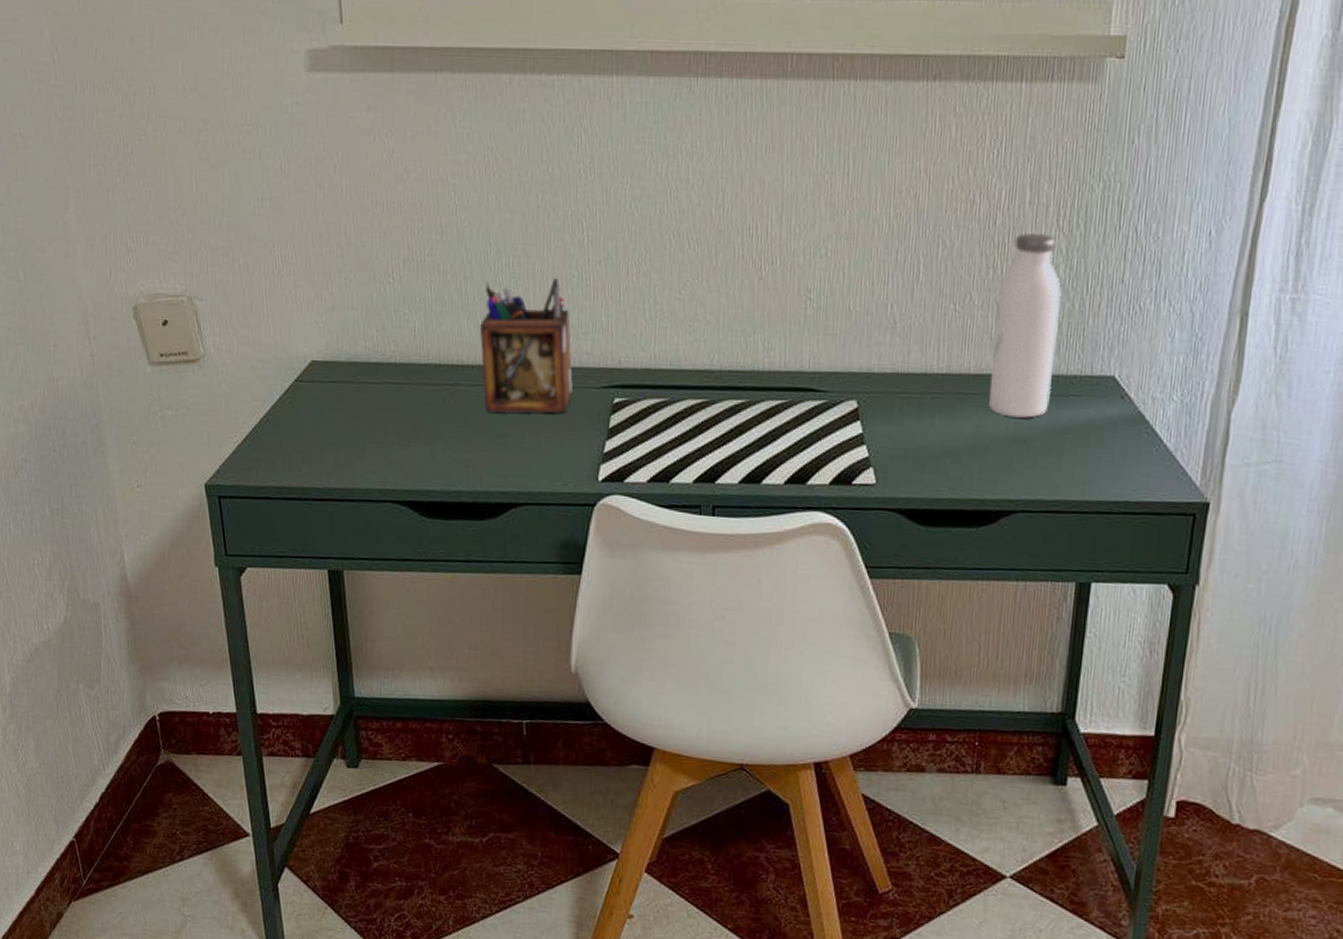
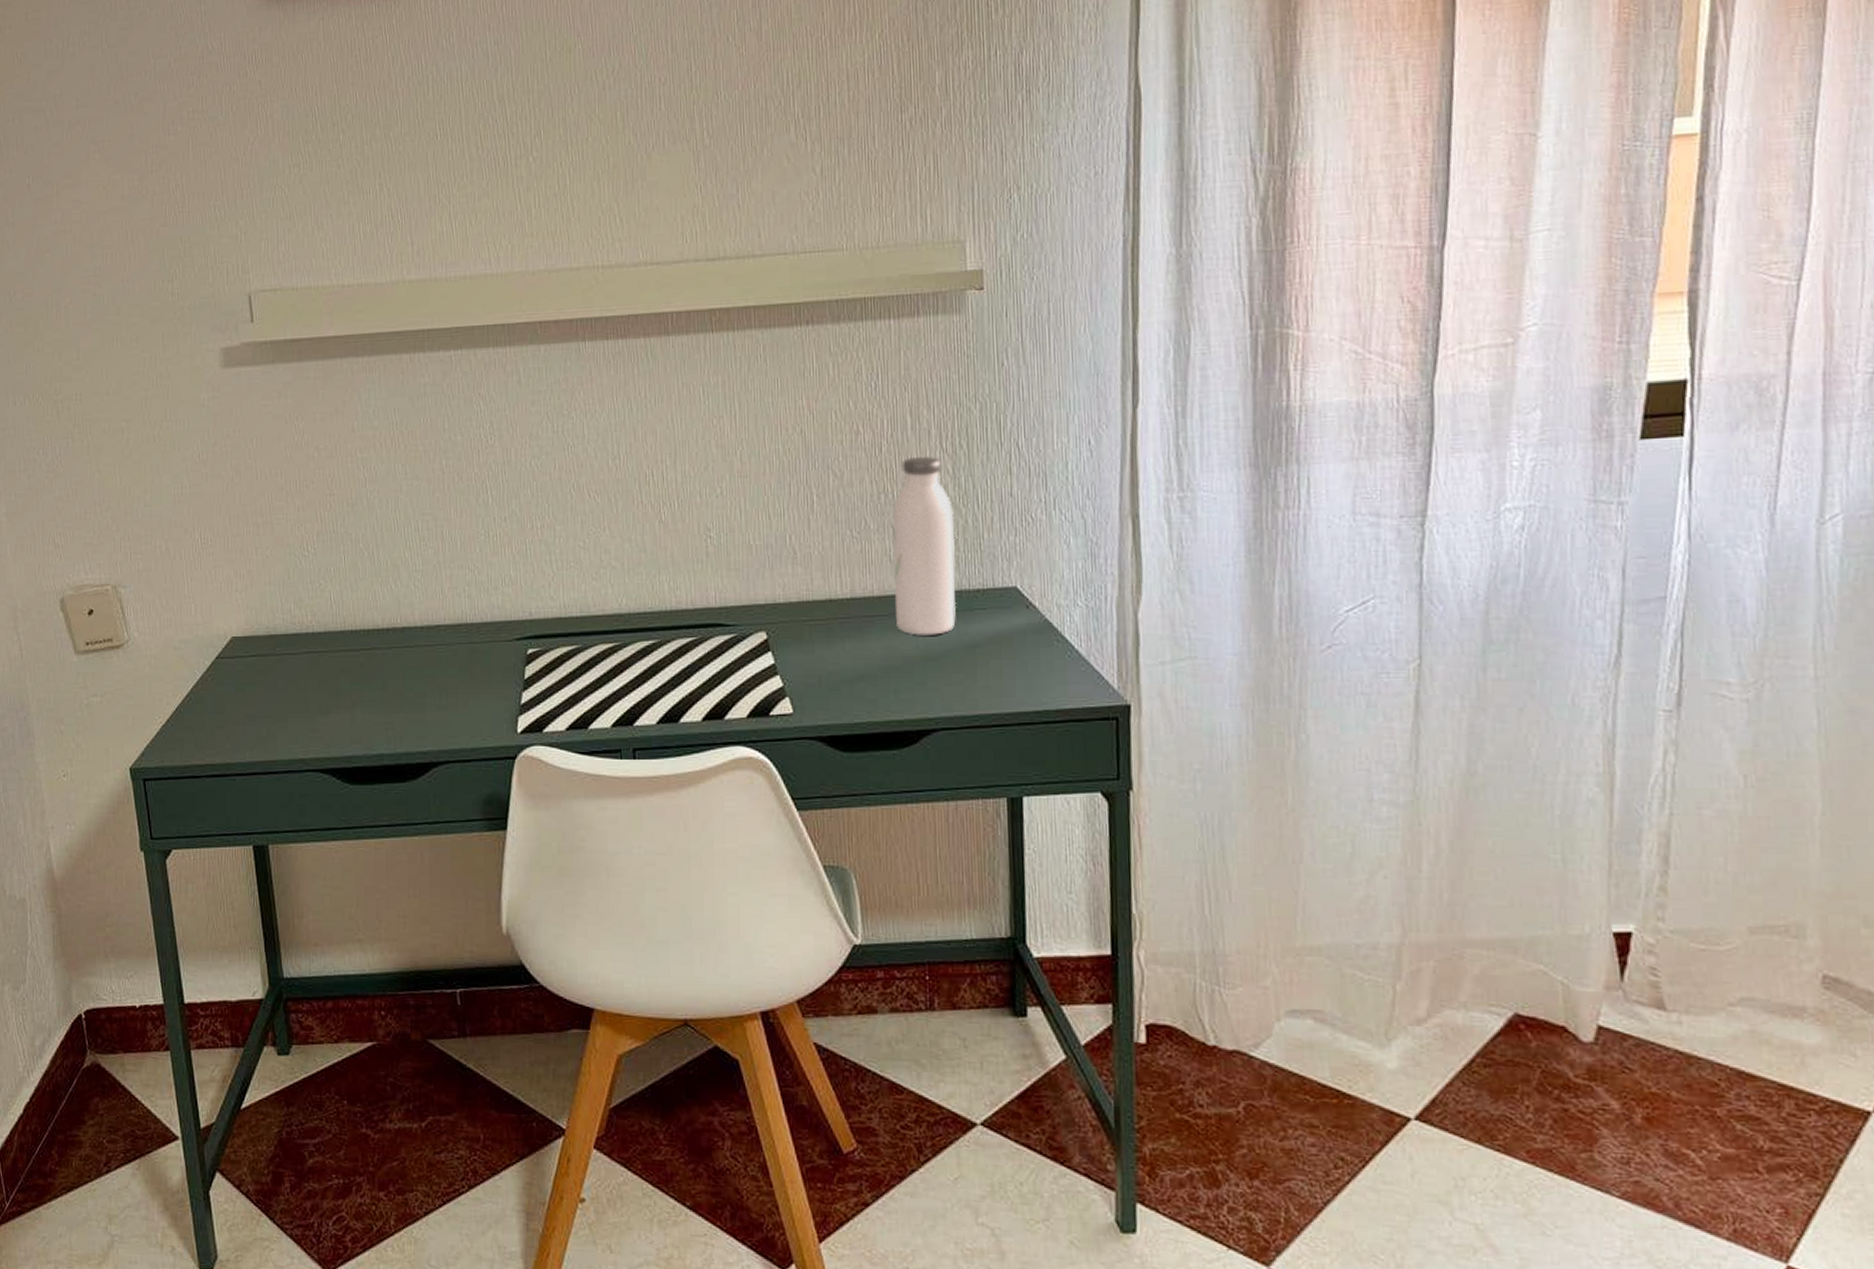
desk organizer: present [479,278,573,414] -> none [392,538,486,673]

